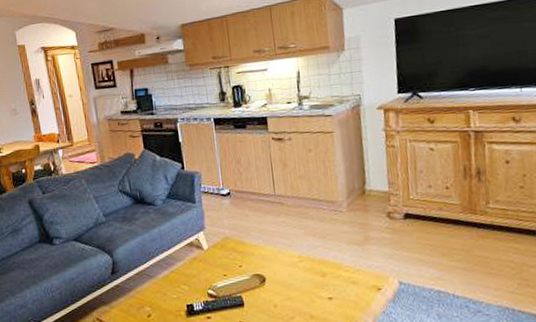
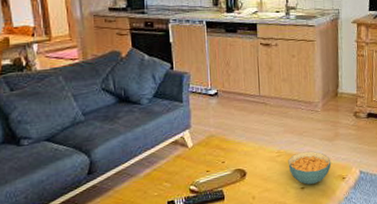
cereal bowl: none [311,257,363,295] -> present [288,151,332,185]

